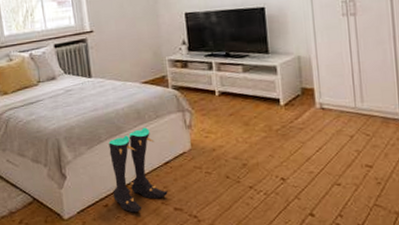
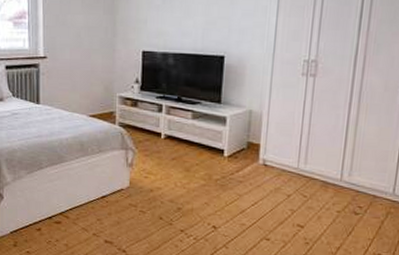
boots: present [108,127,168,213] -> none [47,160,101,240]

